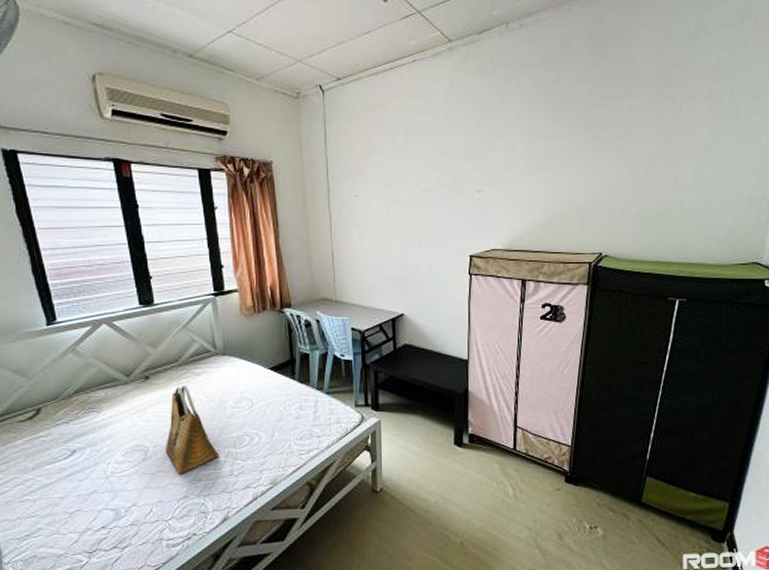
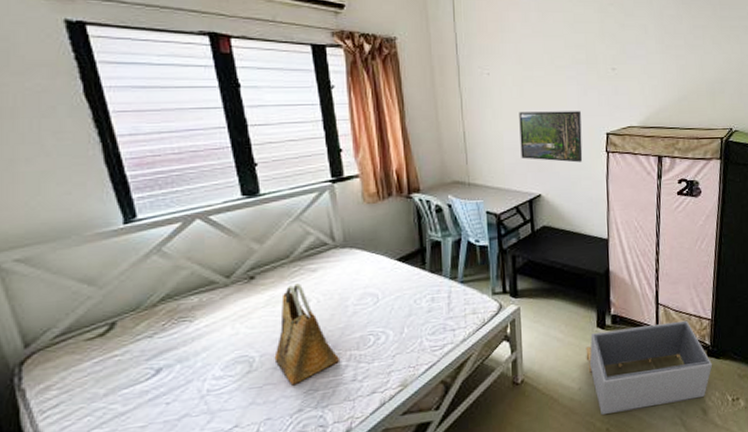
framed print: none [384,233,446,284] -> present [519,111,583,163]
storage bin: none [442,445,571,528] -> present [585,320,713,415]

